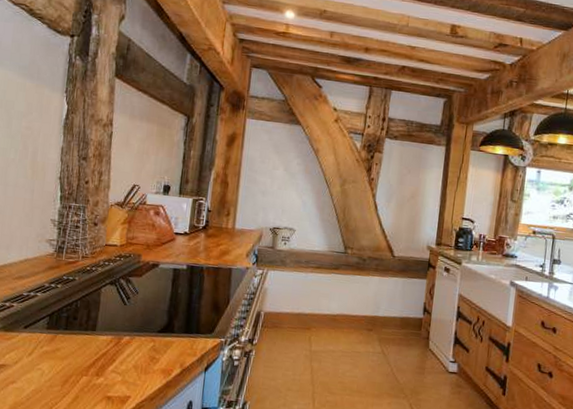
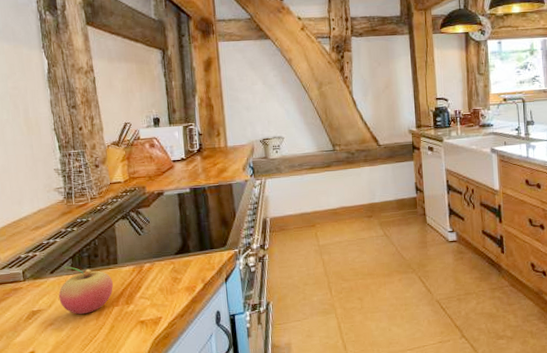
fruit: none [27,324,88,378] -> present [58,266,114,315]

